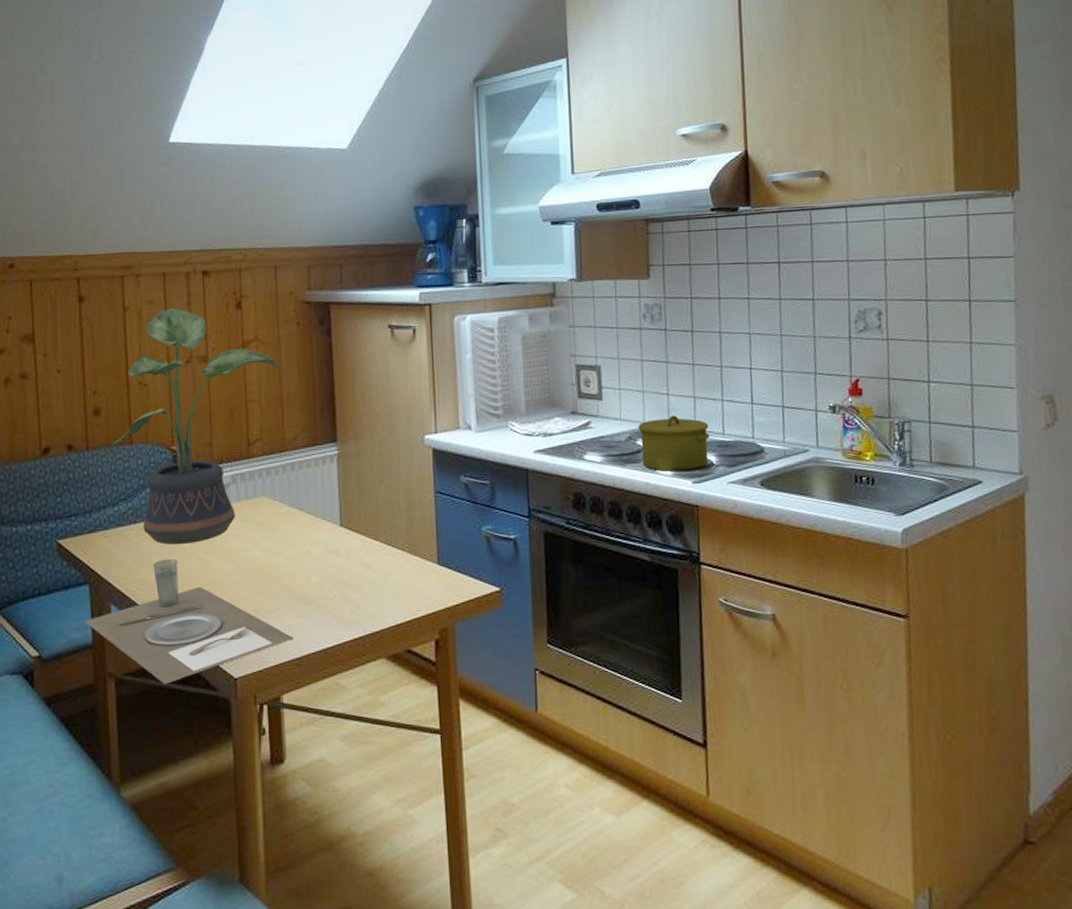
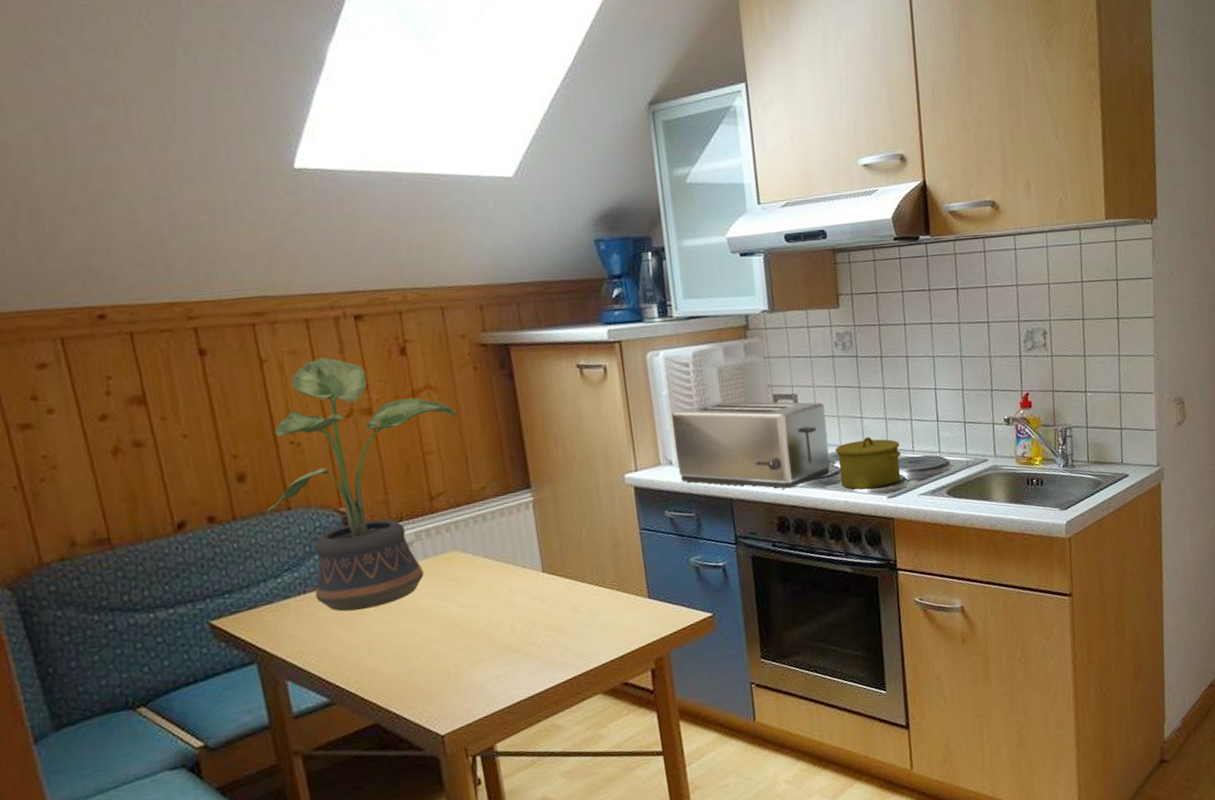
place setting: present [84,559,294,684] -> none [255,625,503,753]
toaster: none [474,368,632,465] -> present [671,401,830,490]

